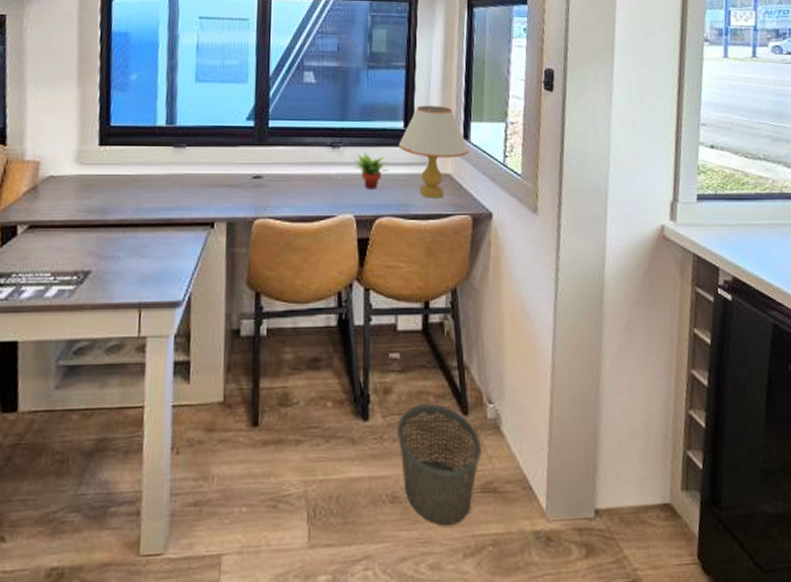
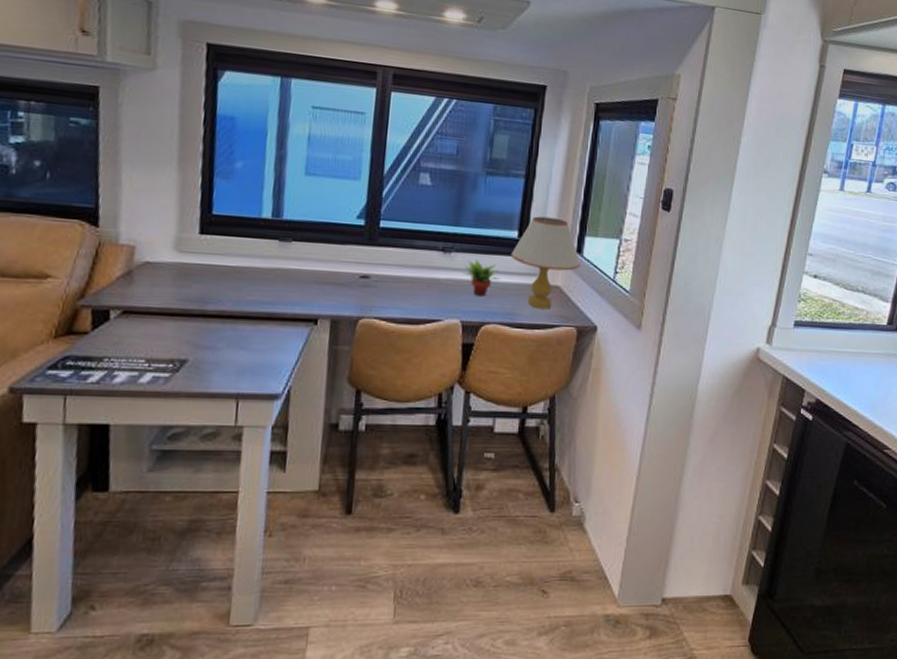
basket: present [397,403,481,526] -> none [485,500,564,608]

